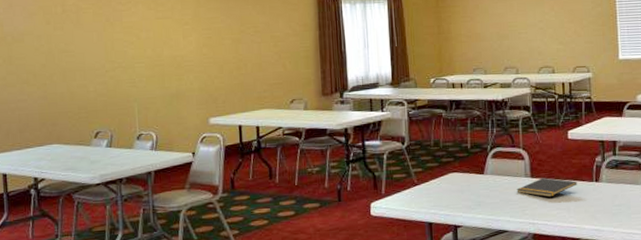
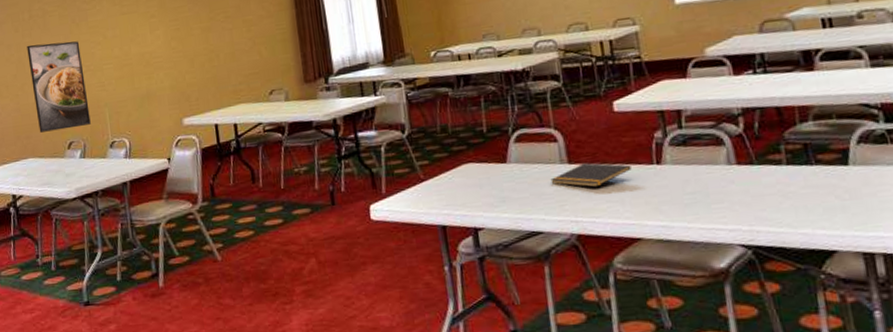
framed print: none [58,37,119,121] -> present [27,41,91,133]

